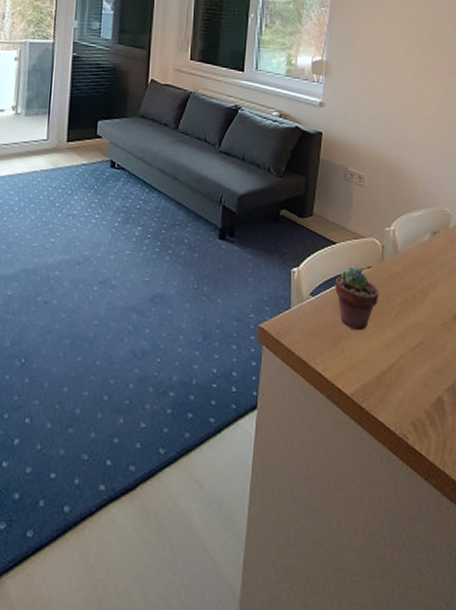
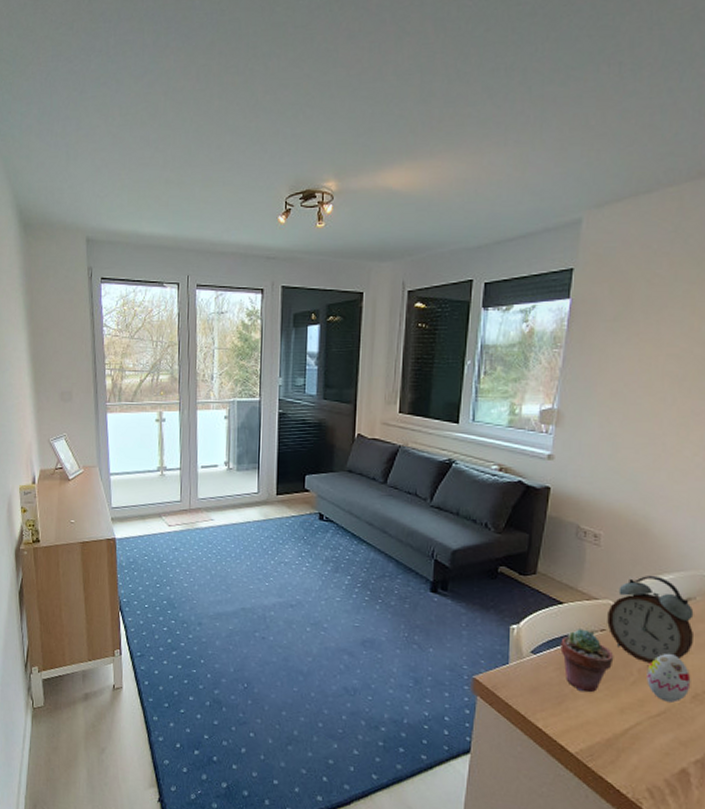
alarm clock: none [372,213,439,296] -> present [607,576,694,664]
decorative egg: none [406,285,440,332] -> present [647,653,691,703]

